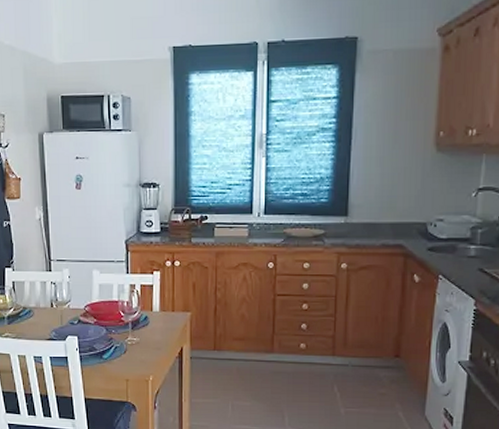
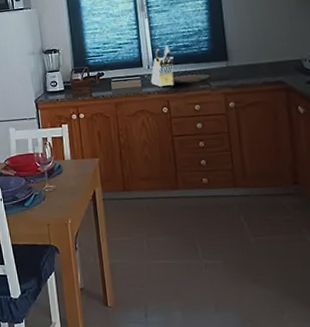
knife block: none [259,191,288,240] -> present [150,45,175,88]

